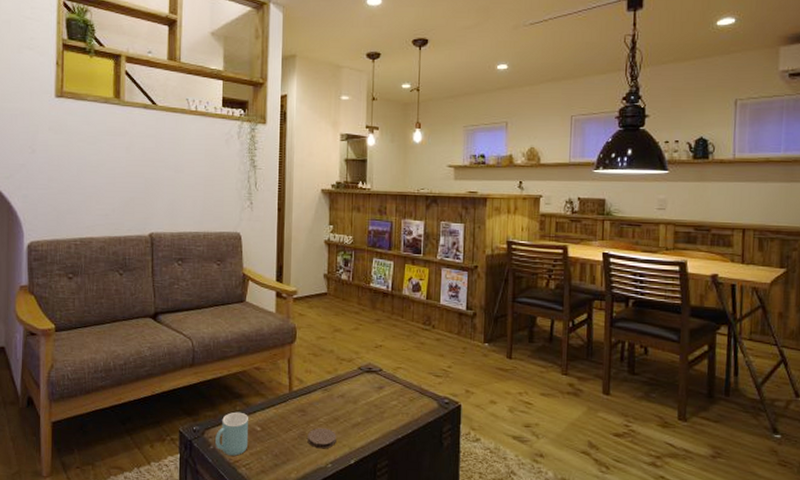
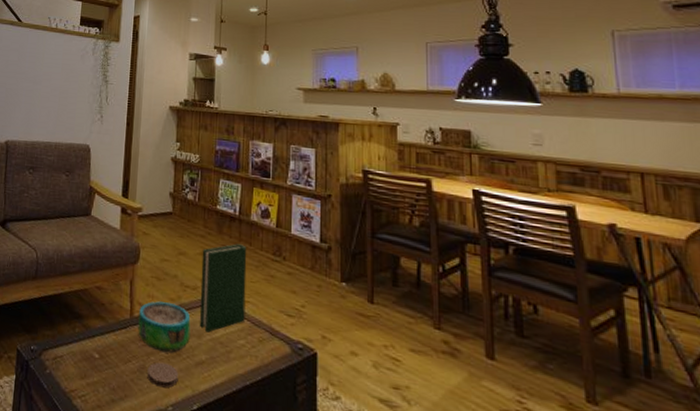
mug: present [215,412,248,456] -> none [52,334,87,384]
decorative bowl: none [297,375,347,419] -> present [138,301,191,353]
hardback book: none [355,317,399,398] -> present [199,243,247,333]

